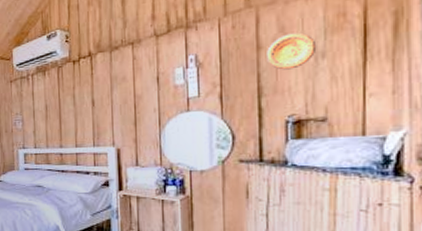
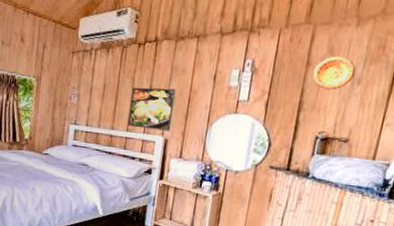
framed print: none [74,98,121,142] -> present [127,87,176,131]

